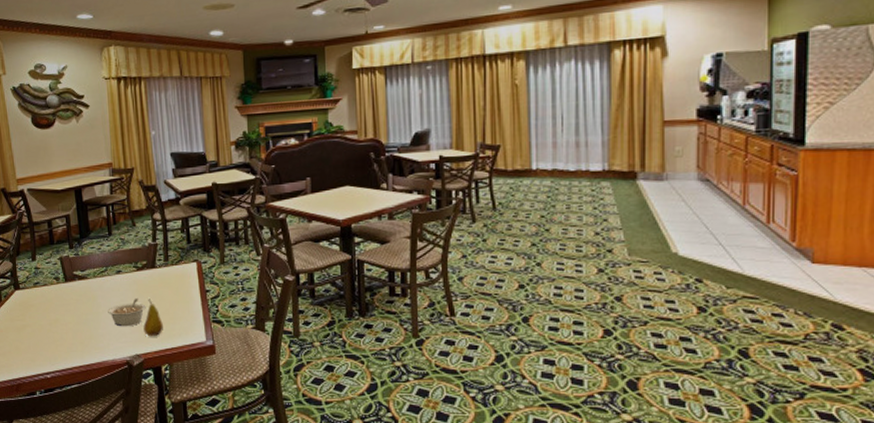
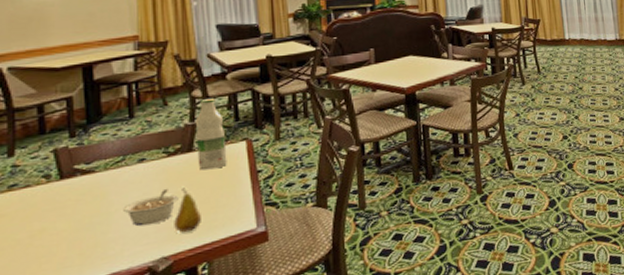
juice bottle: none [156,221,182,285] -> present [195,97,227,171]

